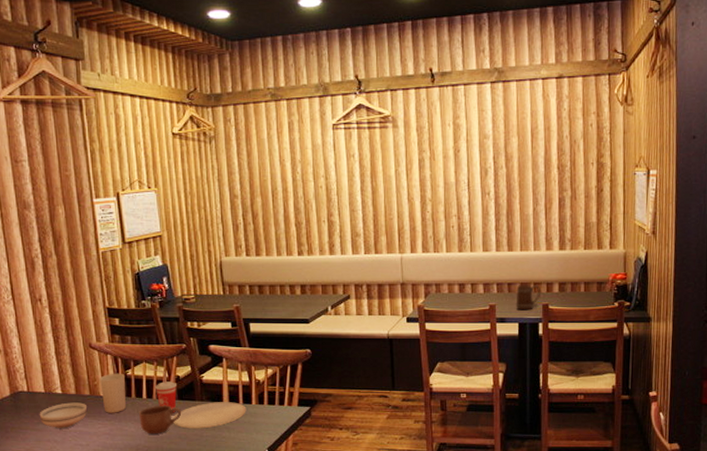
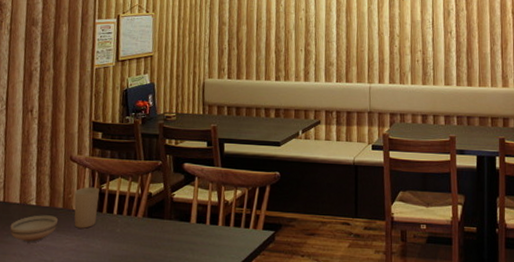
teacup: present [139,405,182,434] -> none [107,222,150,253]
beverage cup: present [150,368,178,413] -> none [124,184,149,232]
plate: present [172,402,246,429] -> none [139,221,213,249]
beer mug: present [515,284,542,311] -> none [474,118,498,144]

